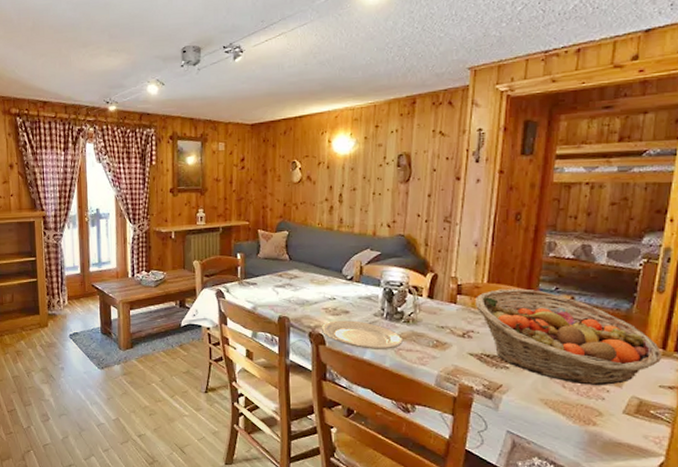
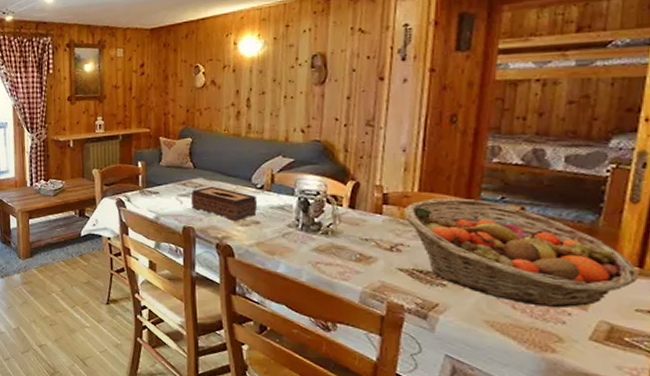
tissue box: none [286,277,348,311] -> present [190,186,258,221]
plate: present [322,320,403,349] -> none [230,232,321,263]

